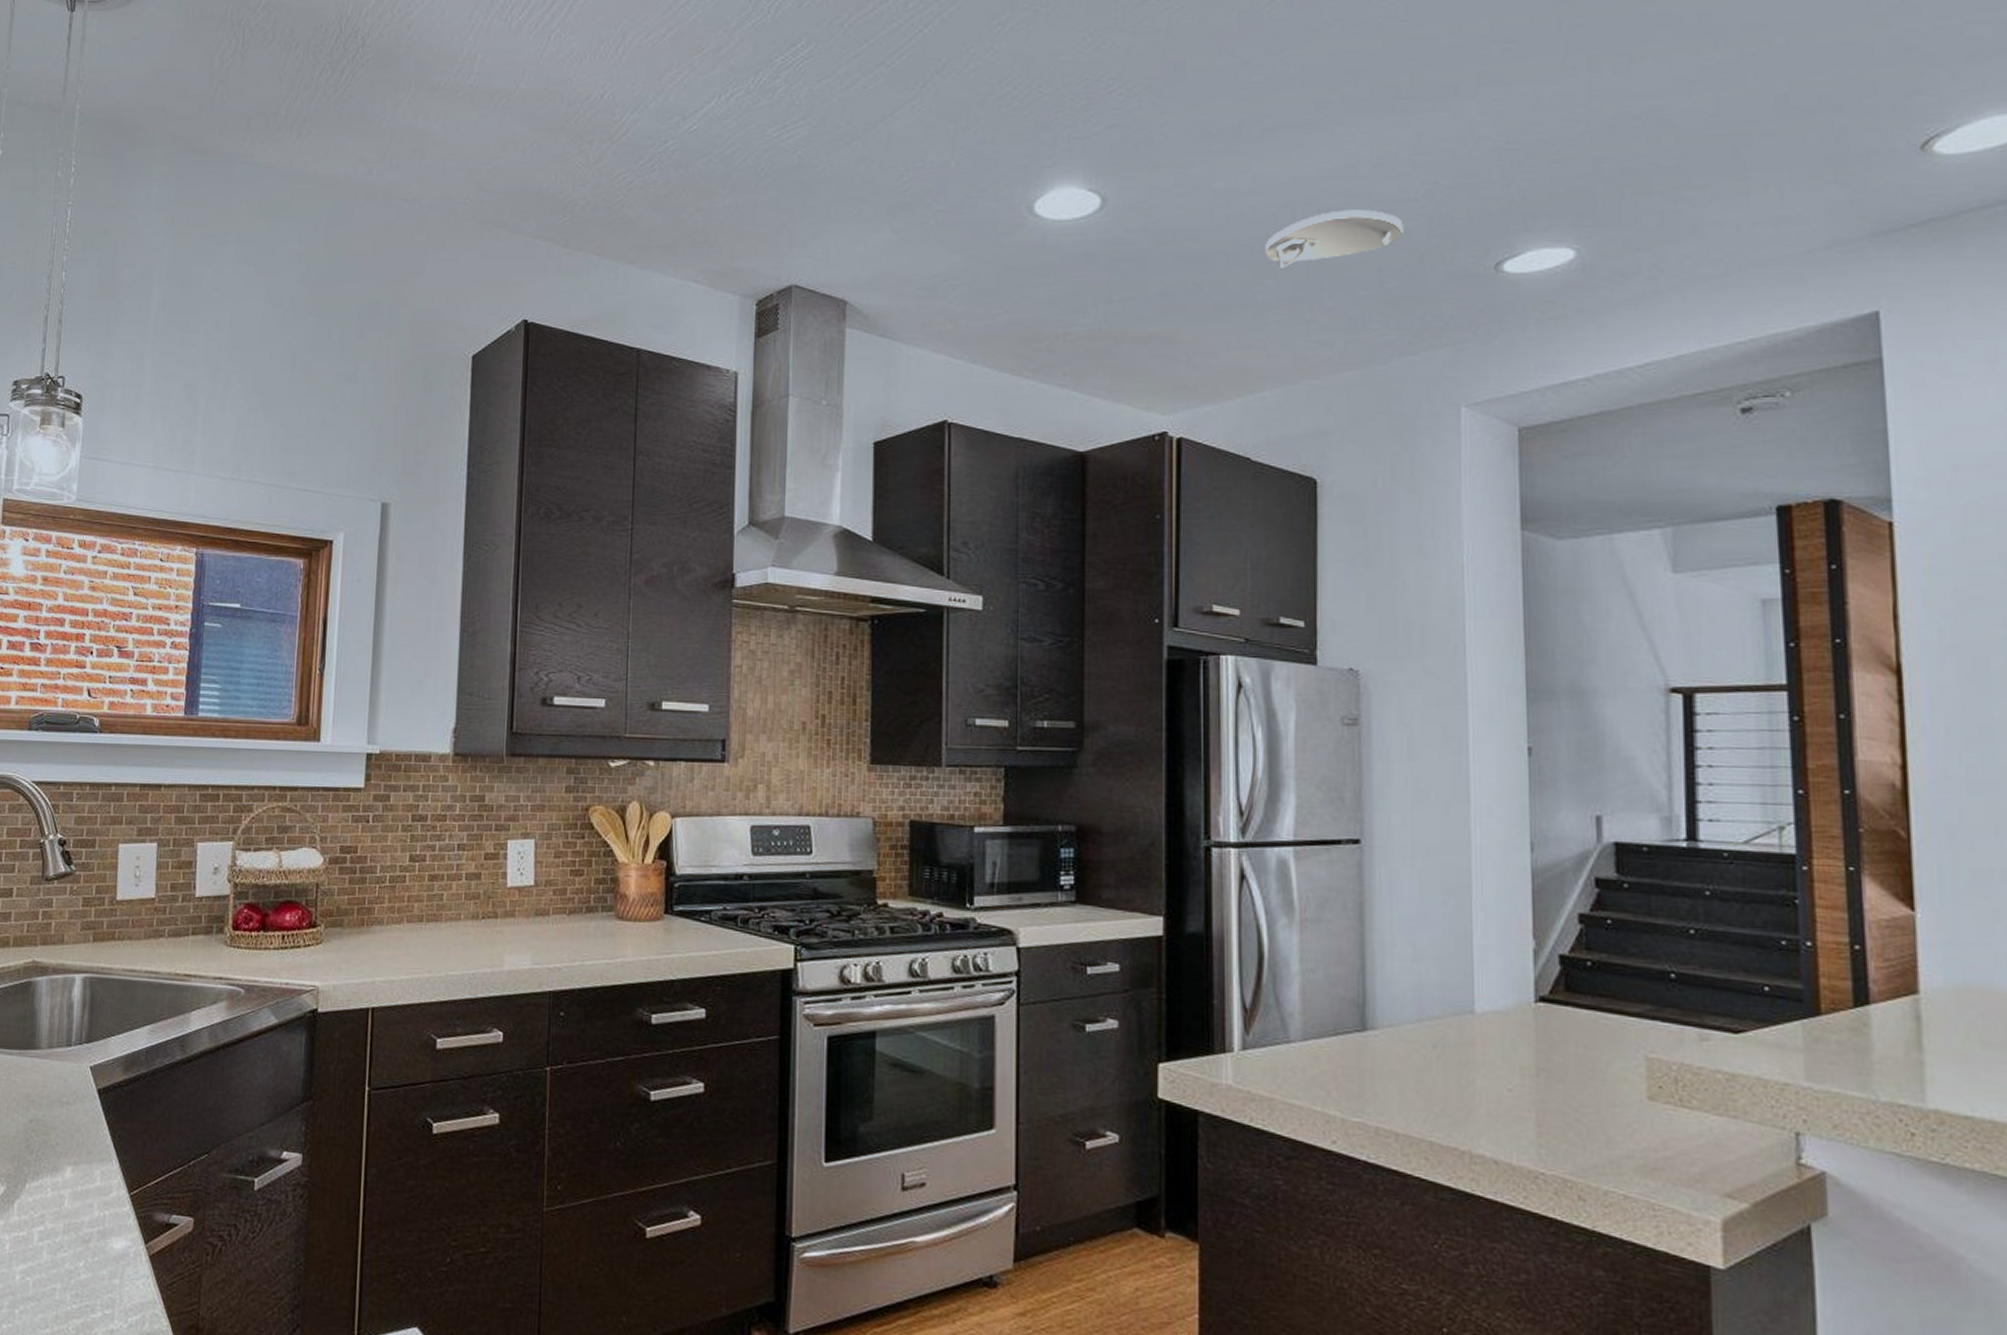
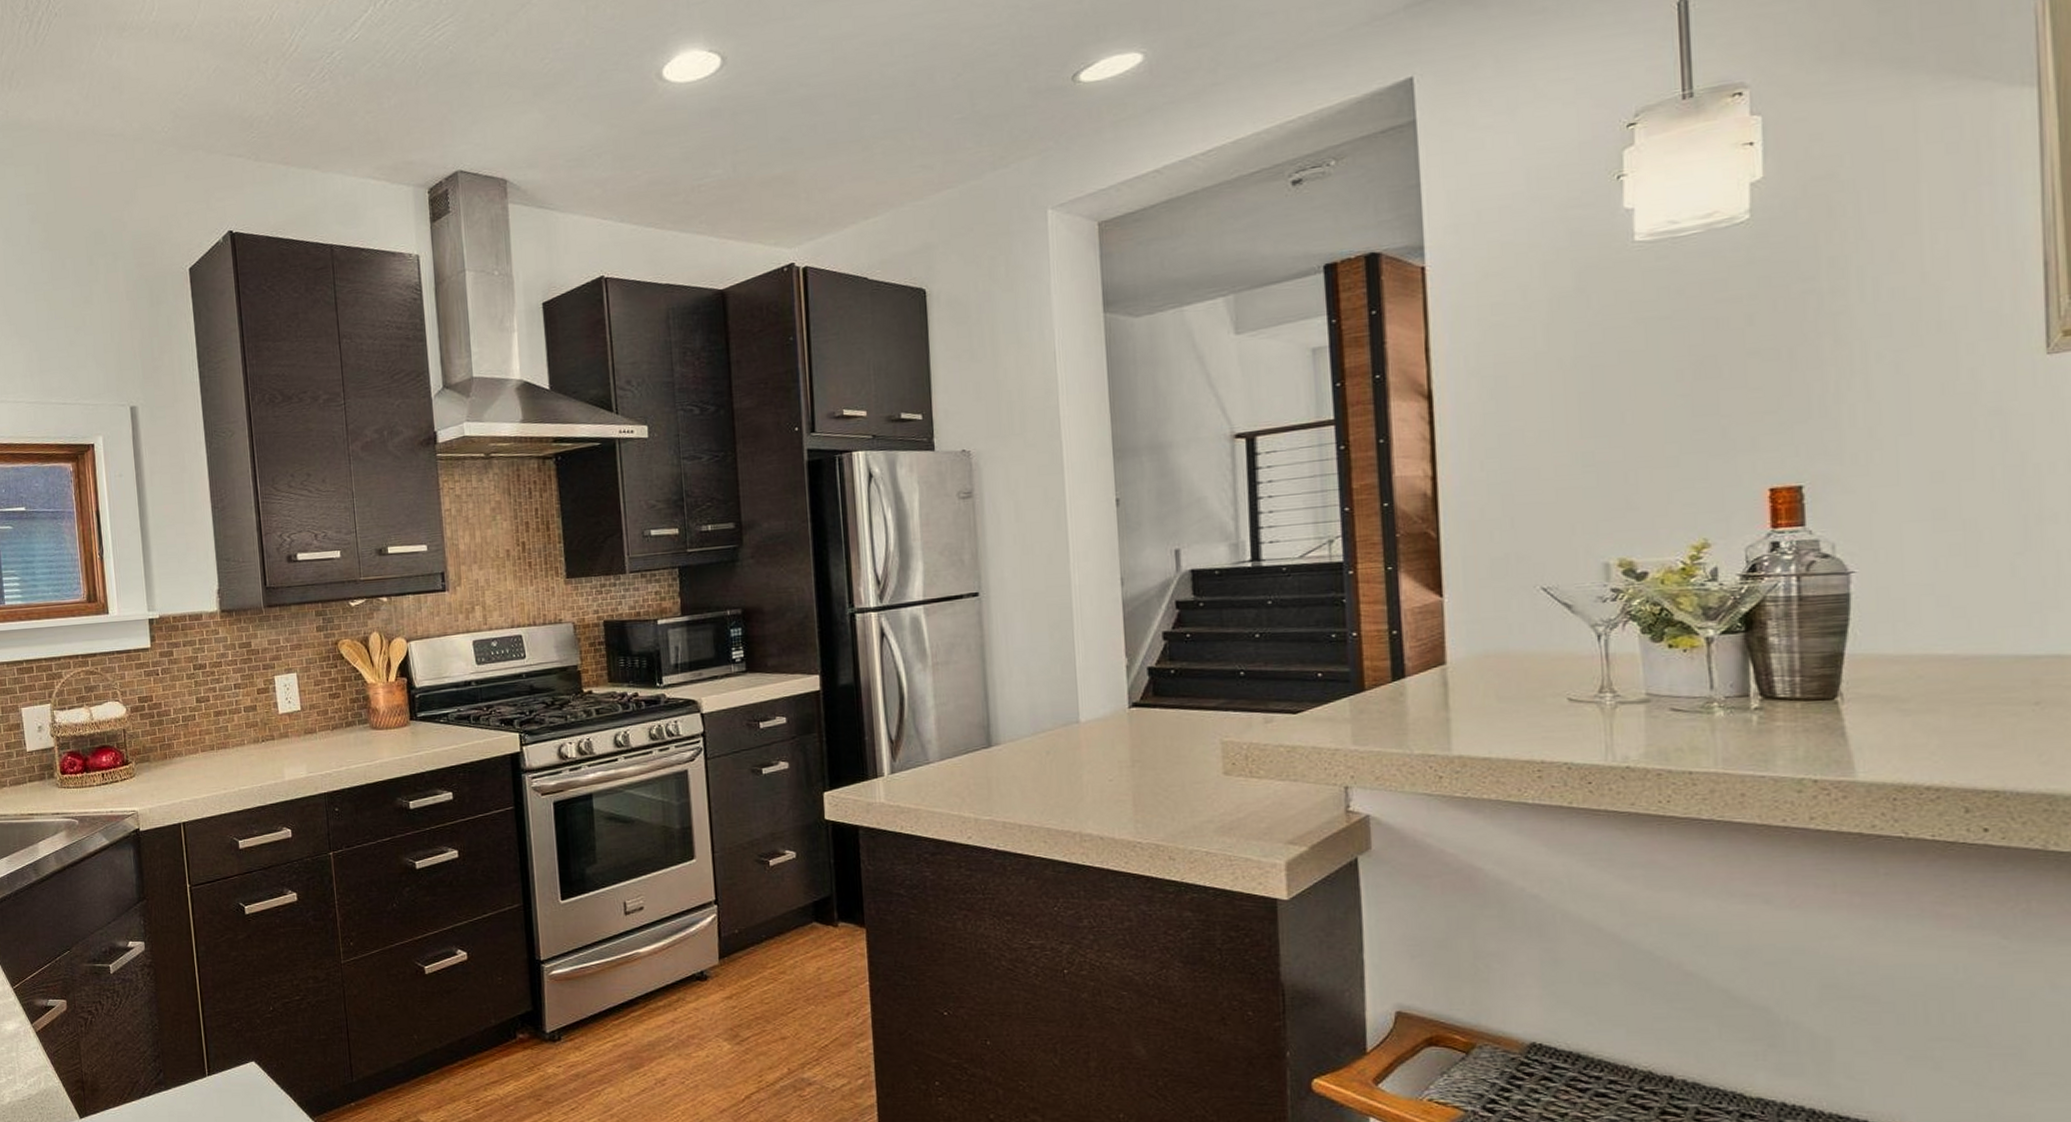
smoke detector: present [1265,209,1404,268] -> none [869,38,991,103]

